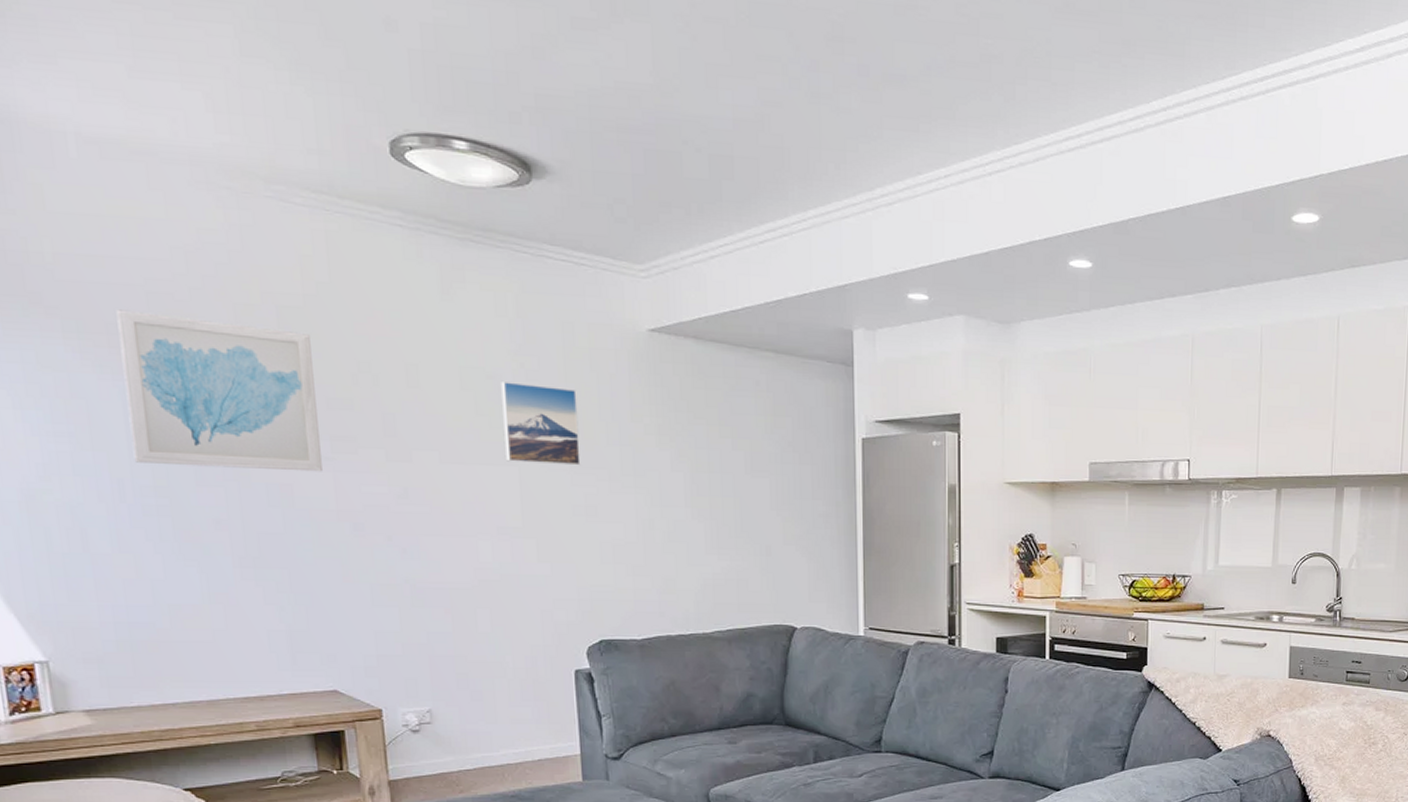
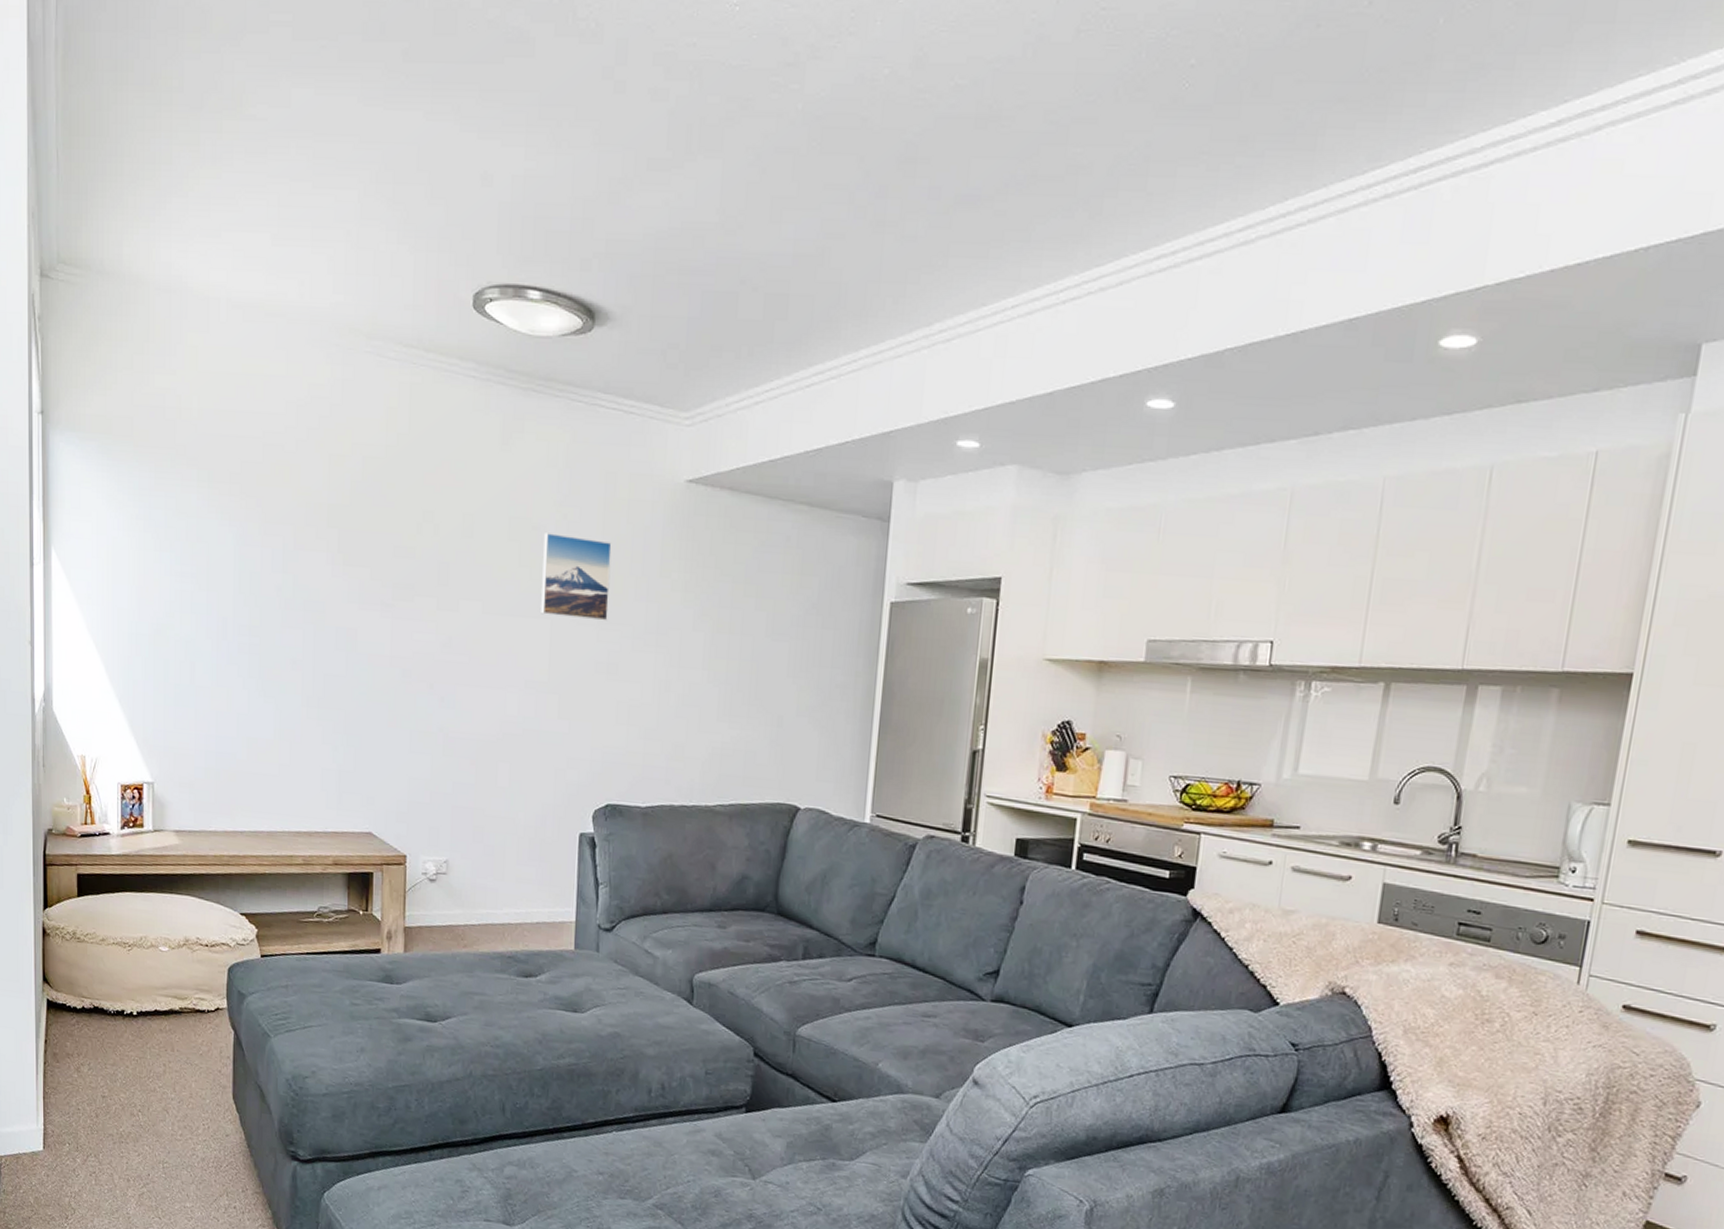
wall art: present [116,309,322,472] -> none [237,460,387,618]

